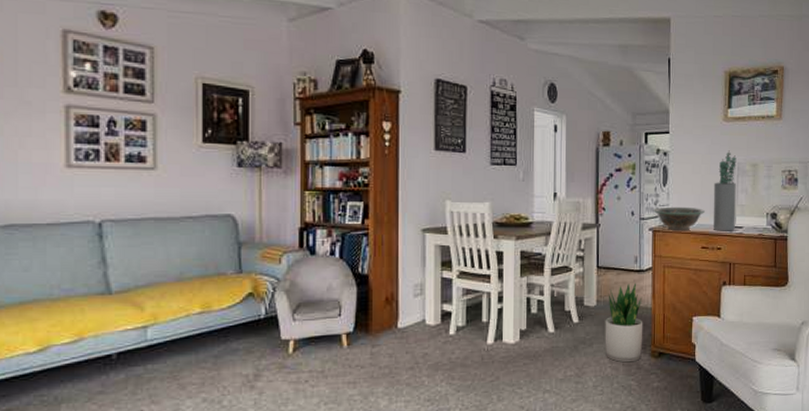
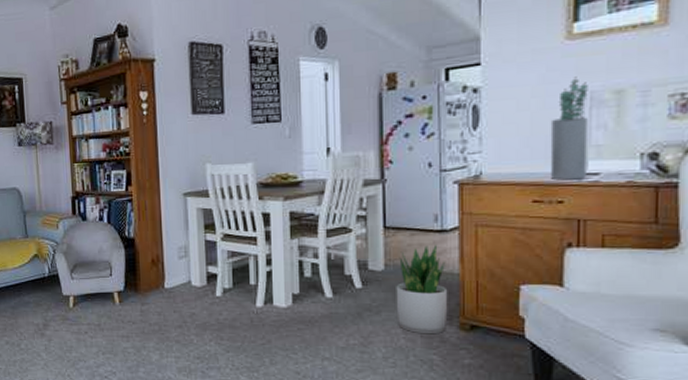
decorative bowl: present [653,206,705,231] -> none [458,152,537,183]

